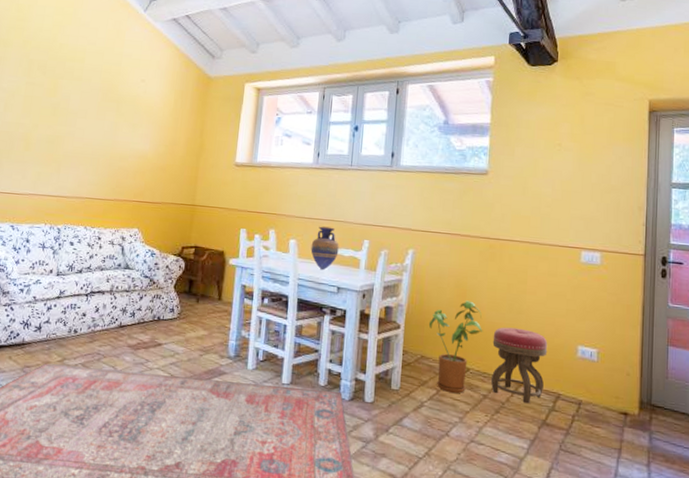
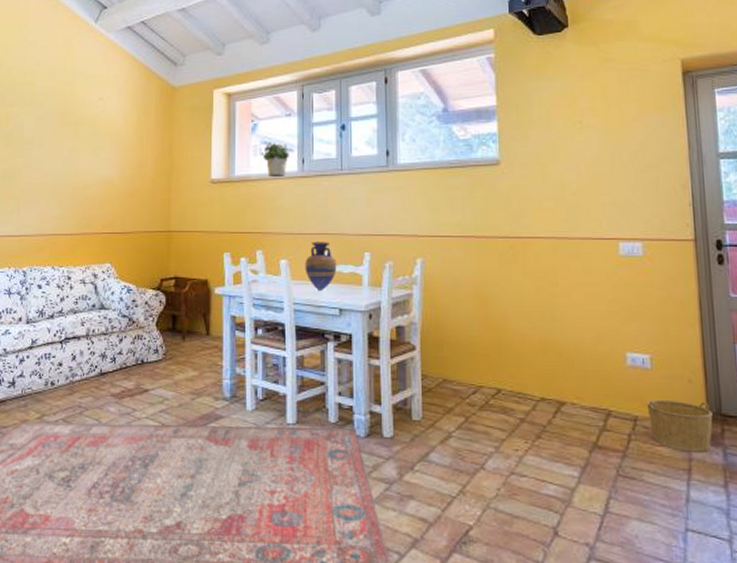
potted plant: none [282,135,307,167] -> present [261,142,289,178]
house plant: present [428,300,483,393] -> none [448,311,512,419]
stool: present [490,327,548,404] -> none [524,338,591,425]
basket: none [590,387,644,435] -> present [647,399,713,452]

